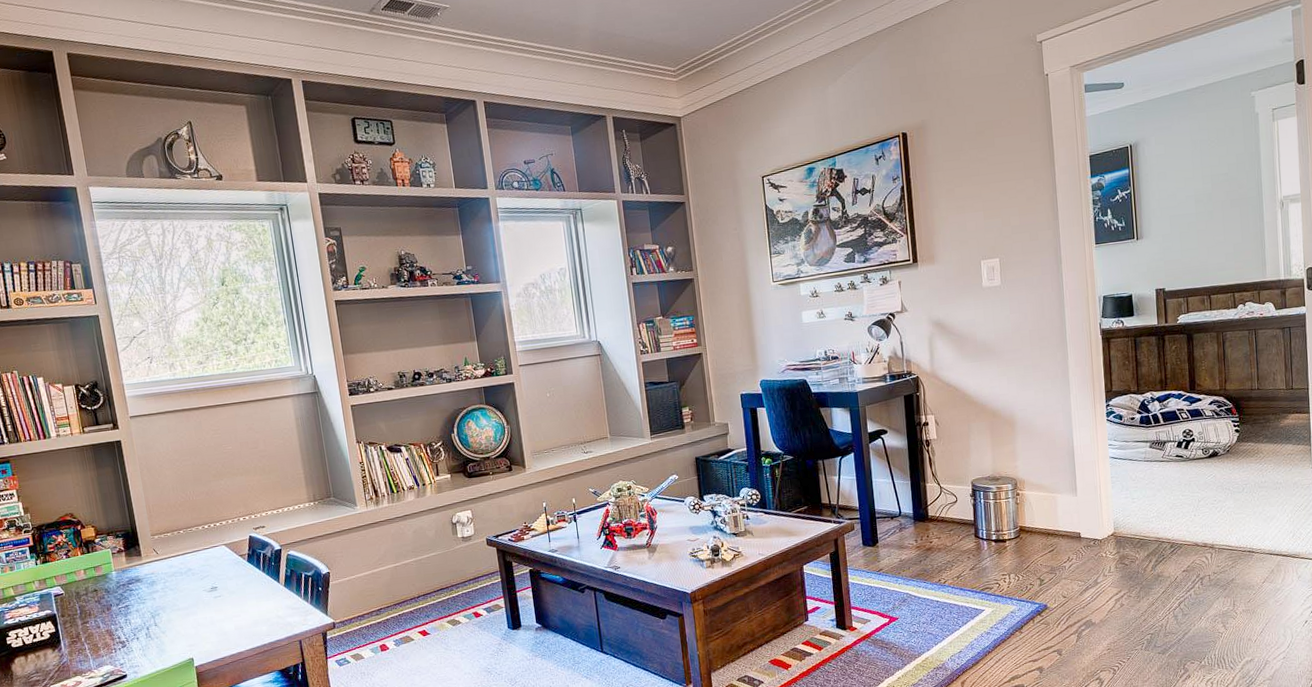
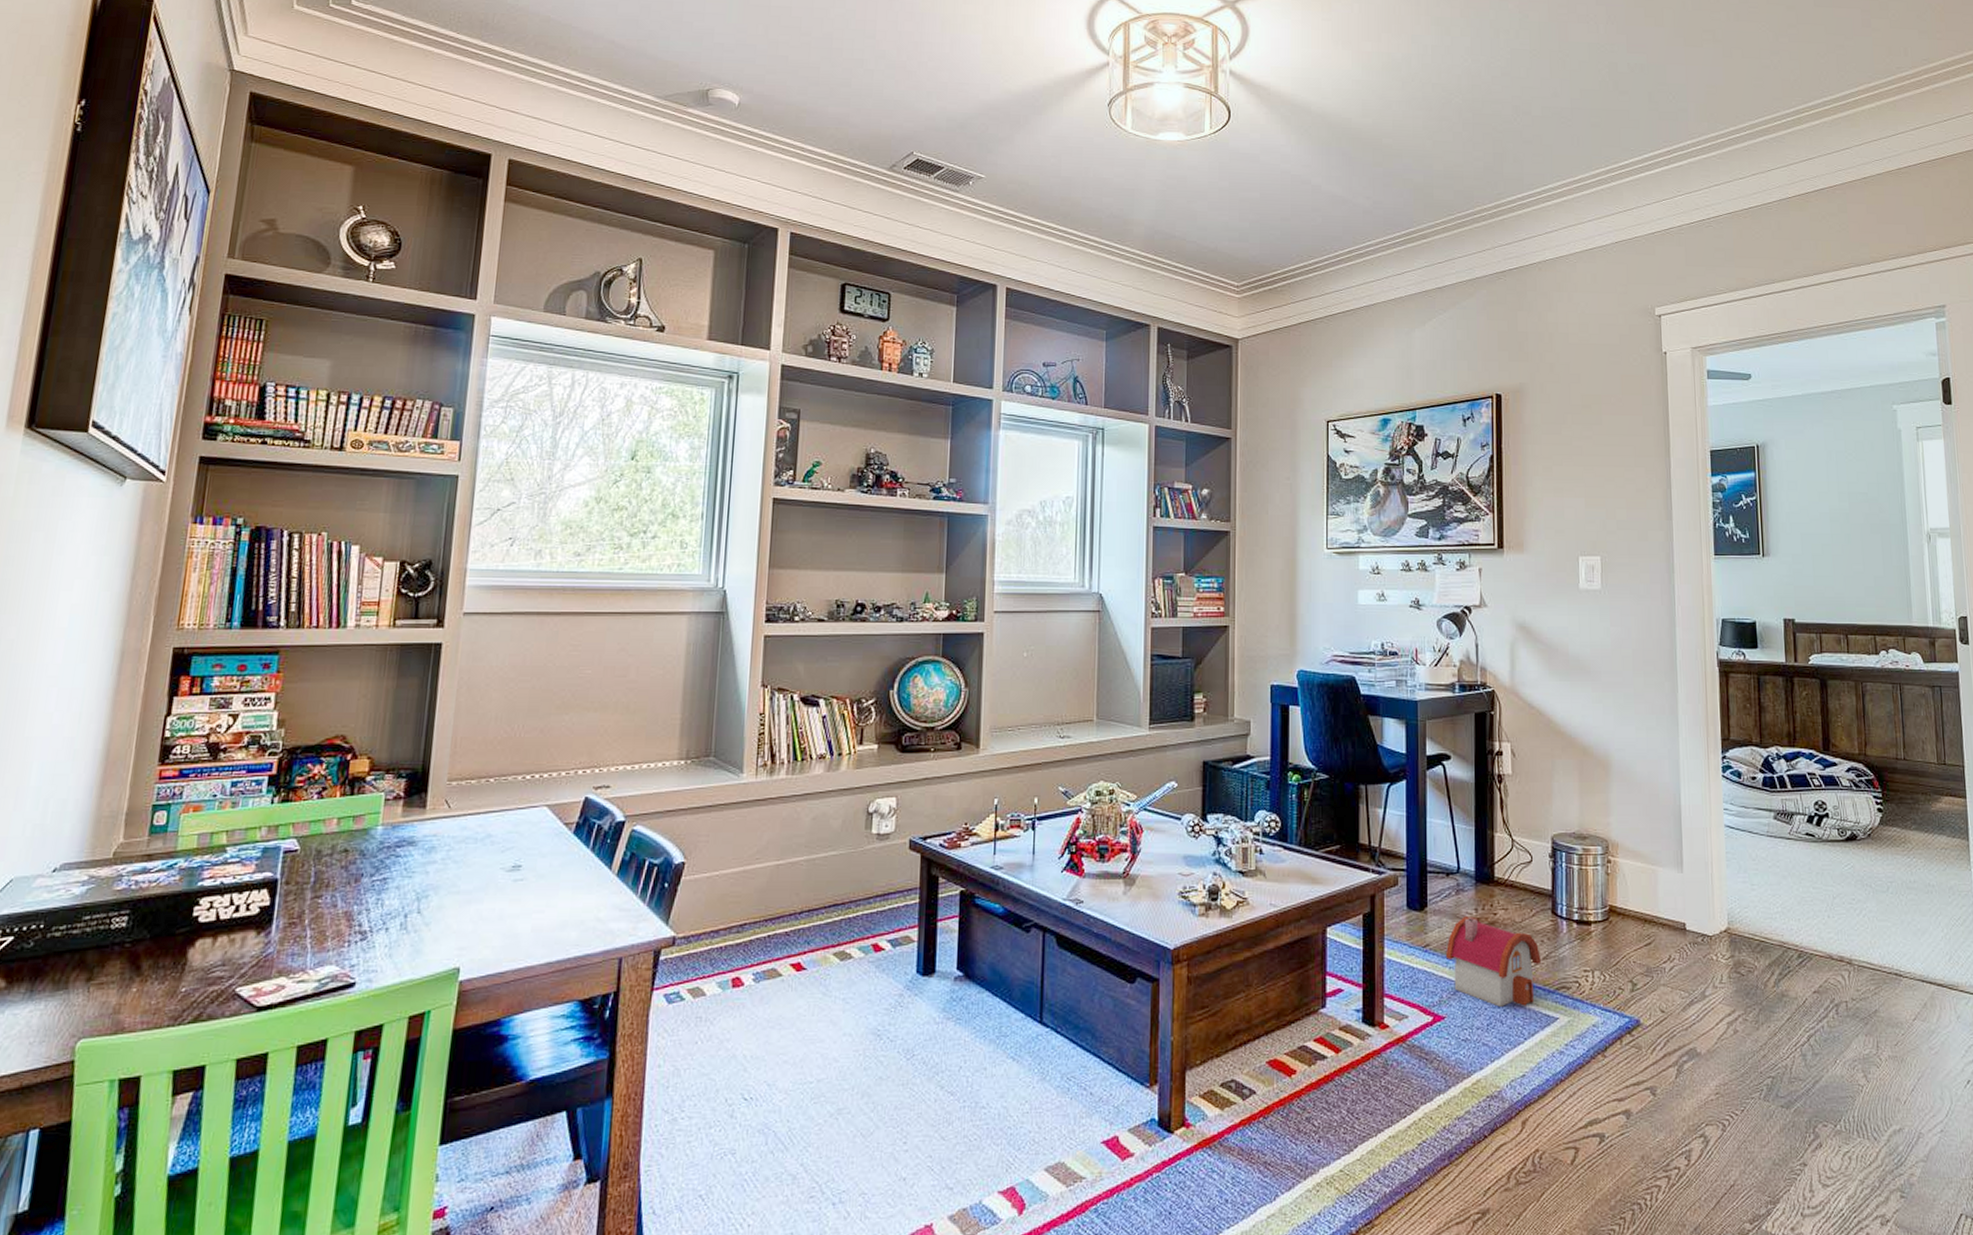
toy house: none [895,546,969,607] -> present [1446,916,1541,1007]

